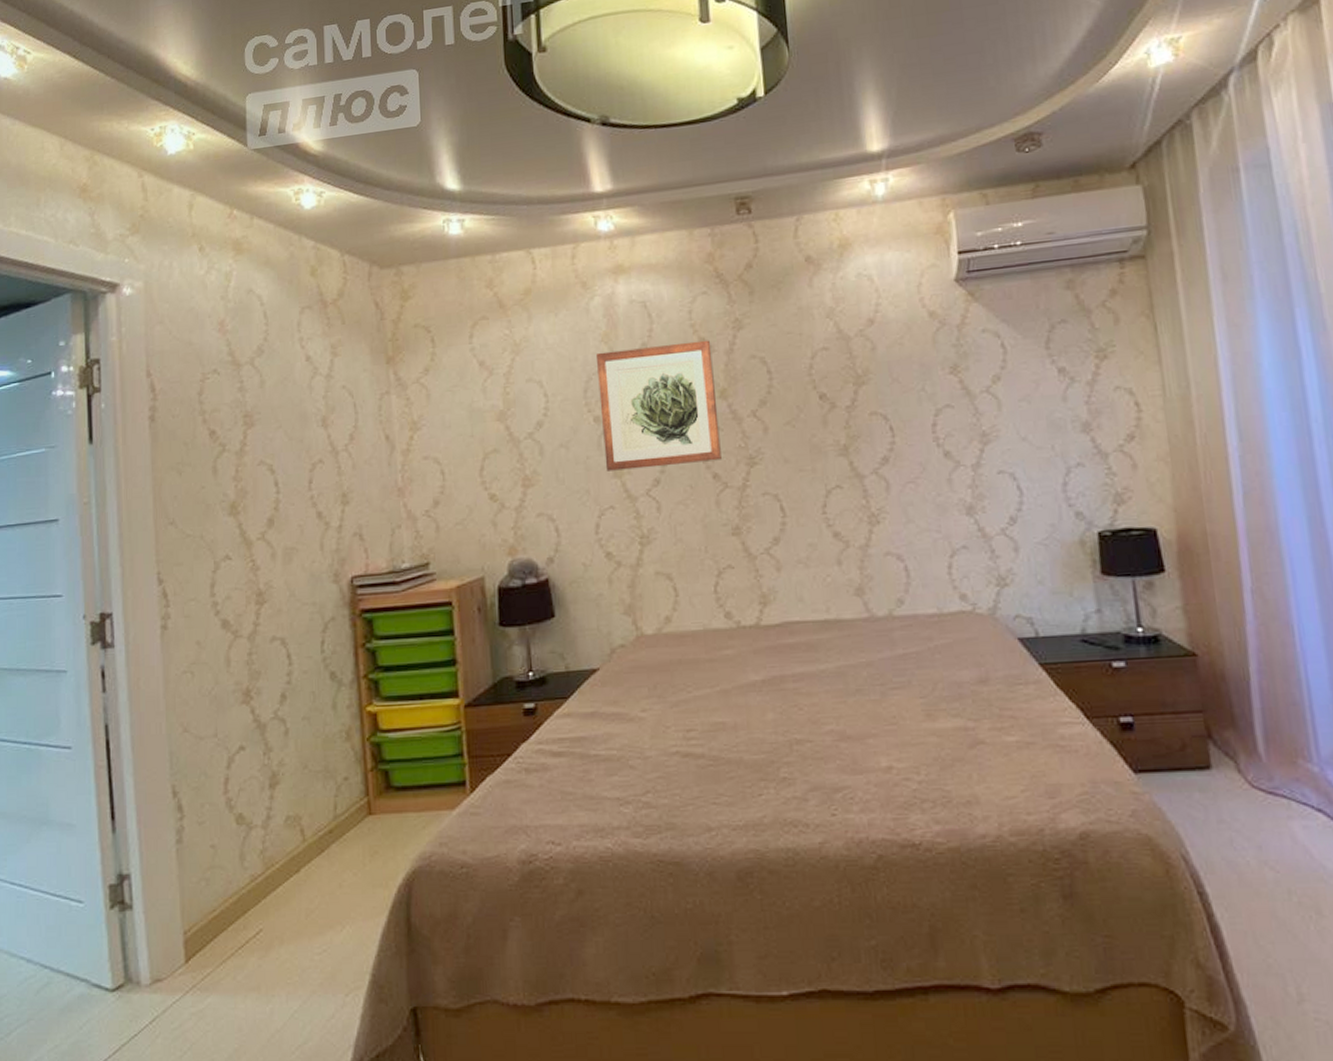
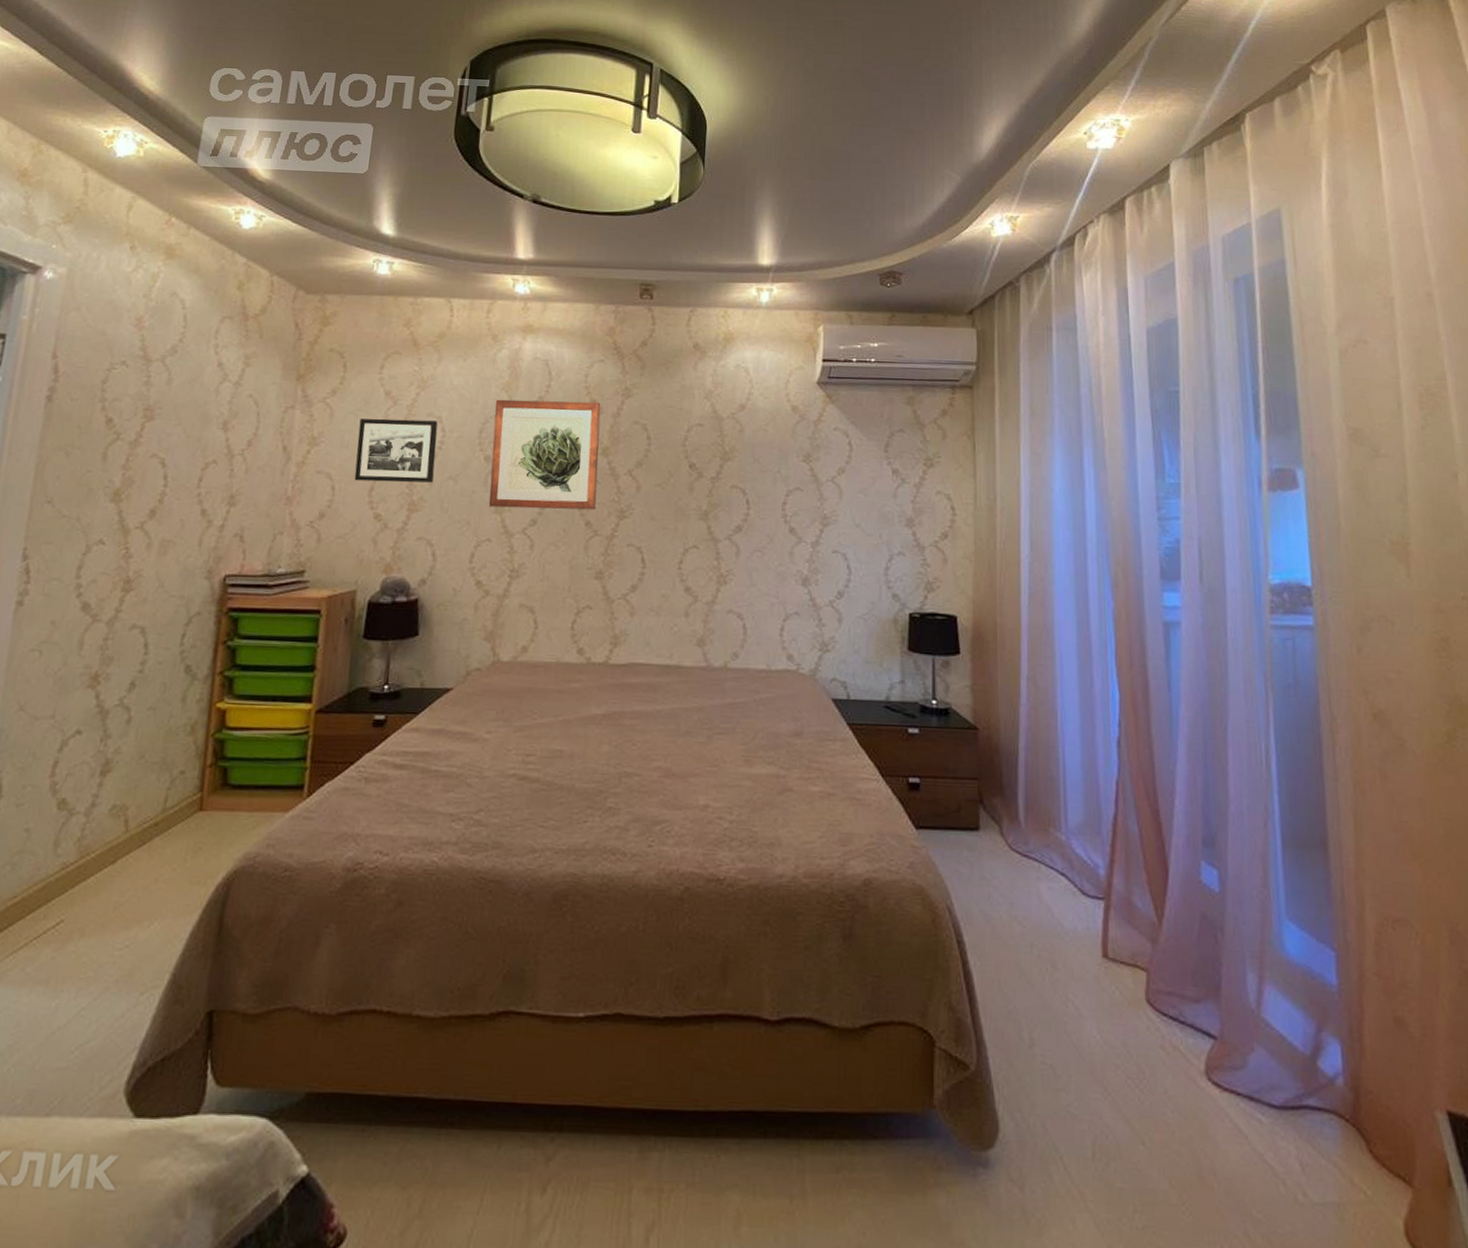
picture frame: none [458,386,544,462] -> present [354,418,438,483]

